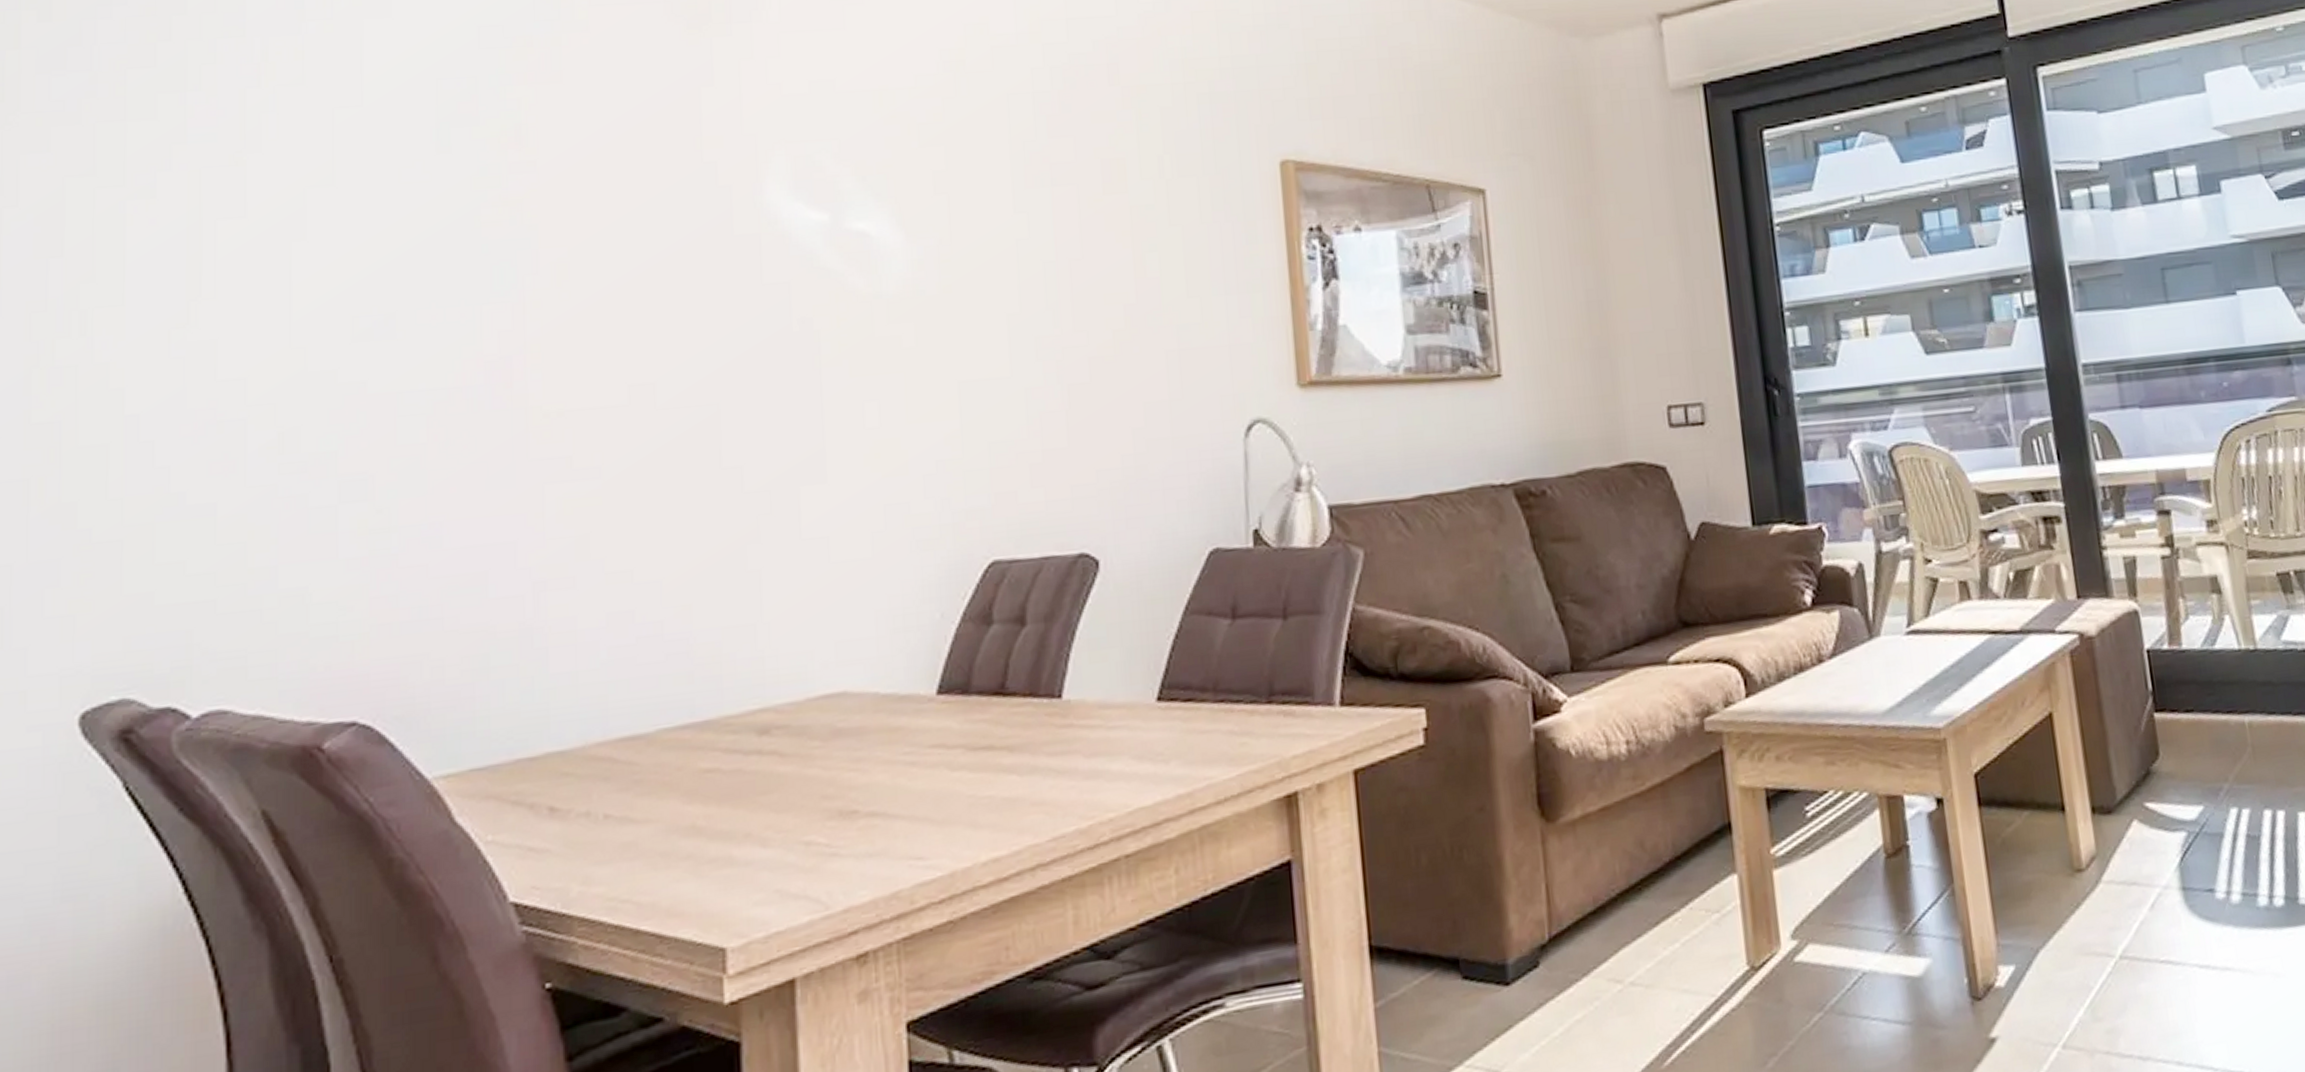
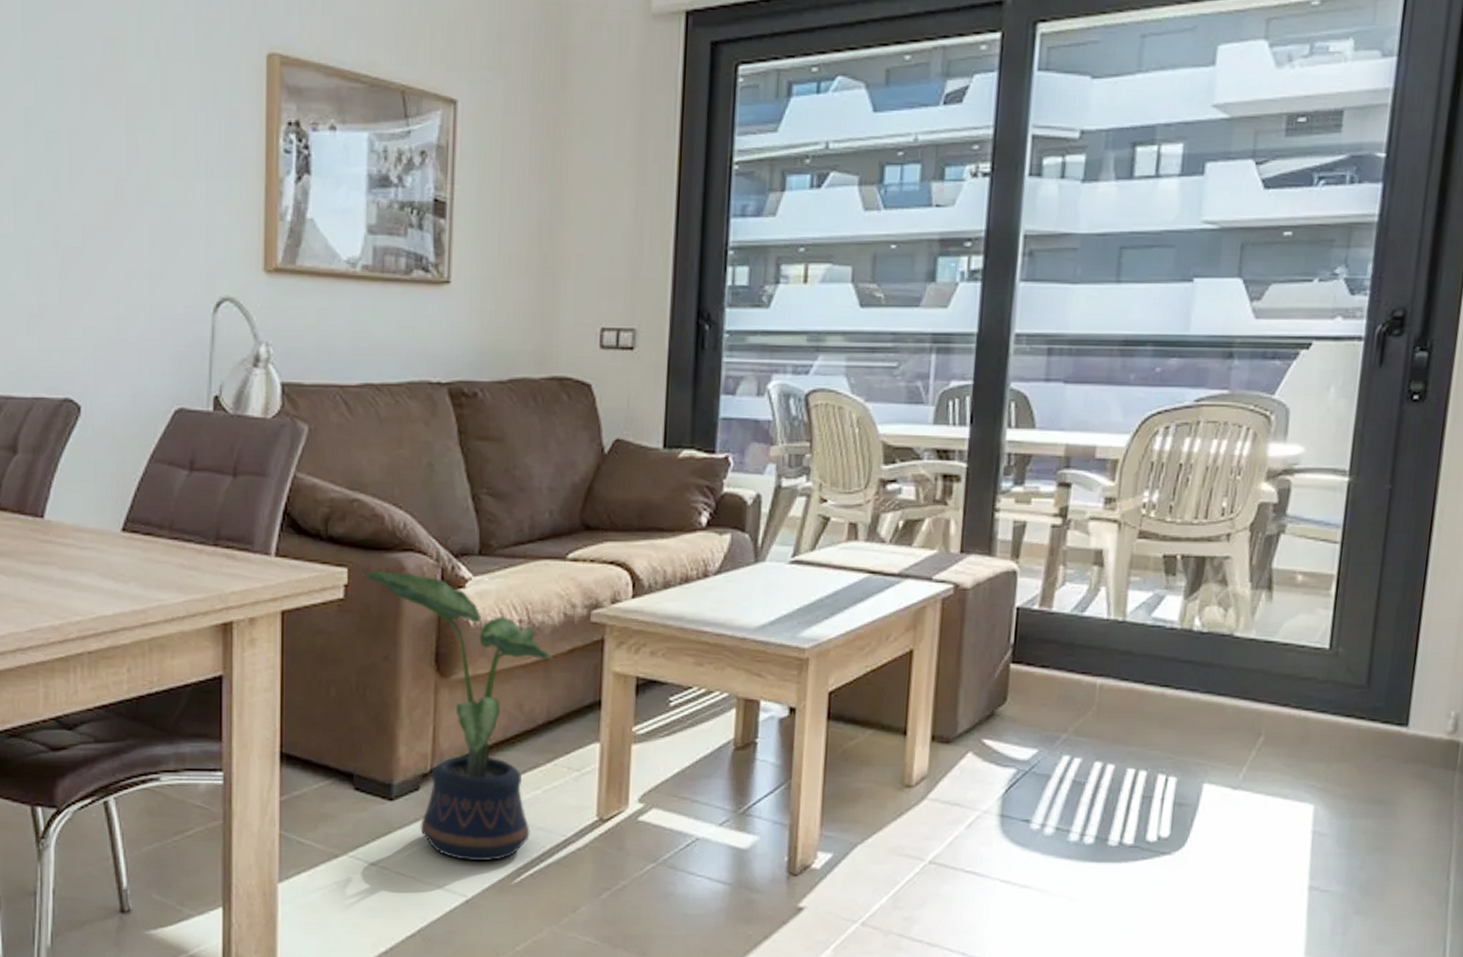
potted plant: none [1443,704,1675,1048] -> present [362,571,555,862]

